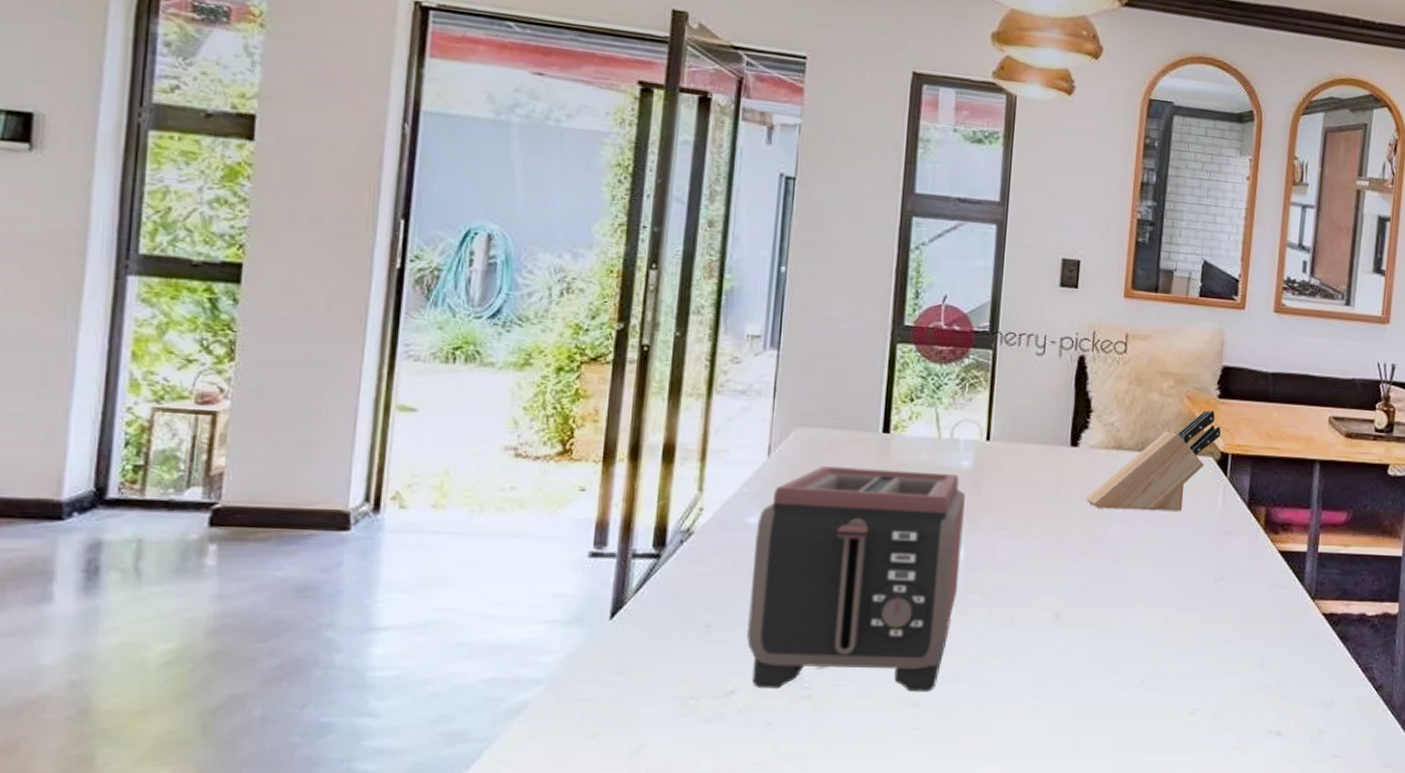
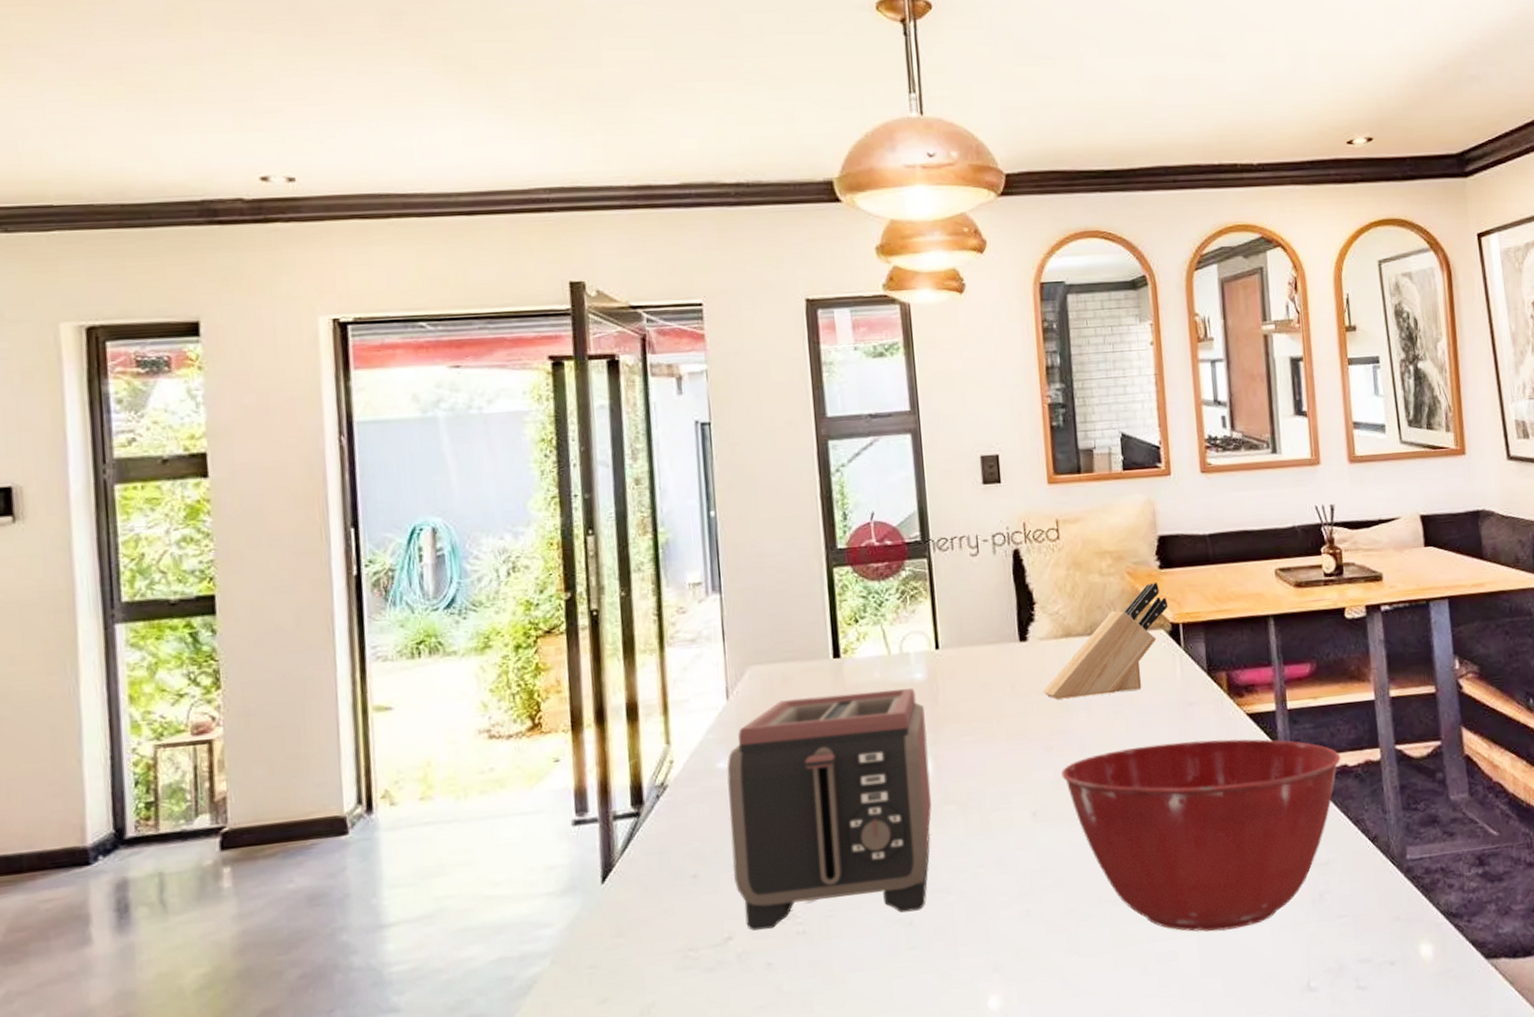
mixing bowl: none [1090,566,1361,754] -> present [1061,739,1341,932]

